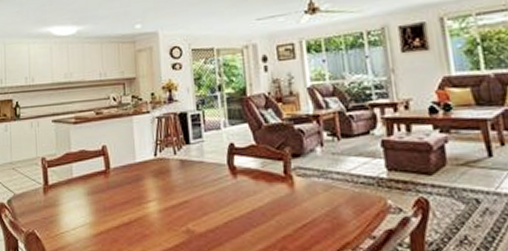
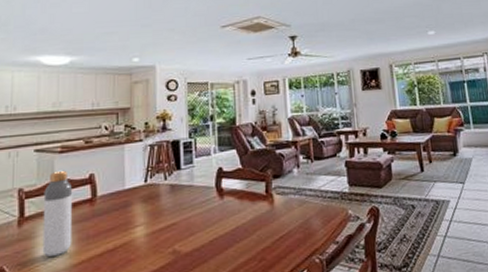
bottle: none [63,141,91,225] -> present [42,170,73,257]

